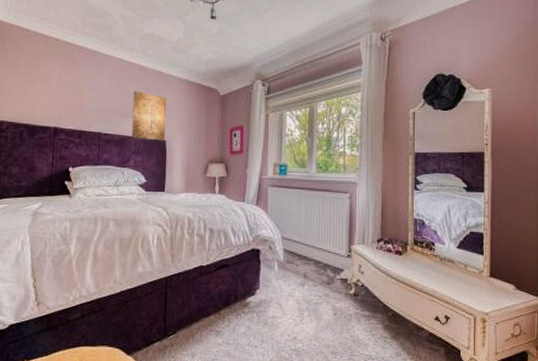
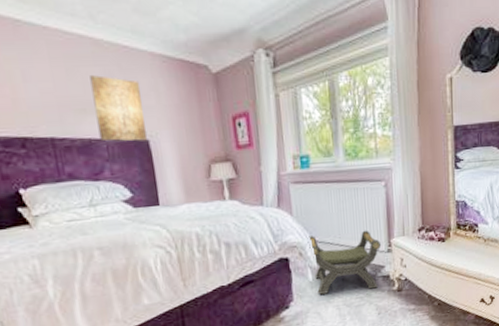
stool: none [277,233,342,289] -> present [307,230,382,295]

